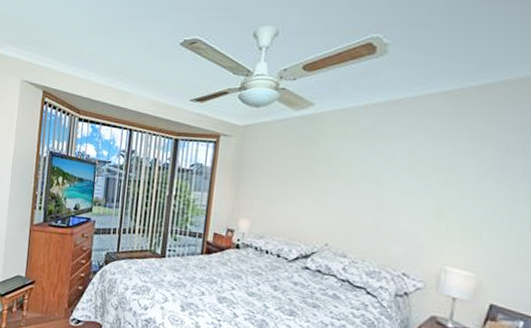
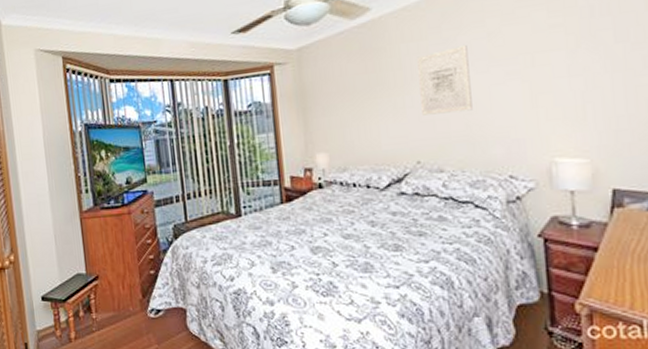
wall art: none [339,152,391,210] -> present [417,45,473,115]

